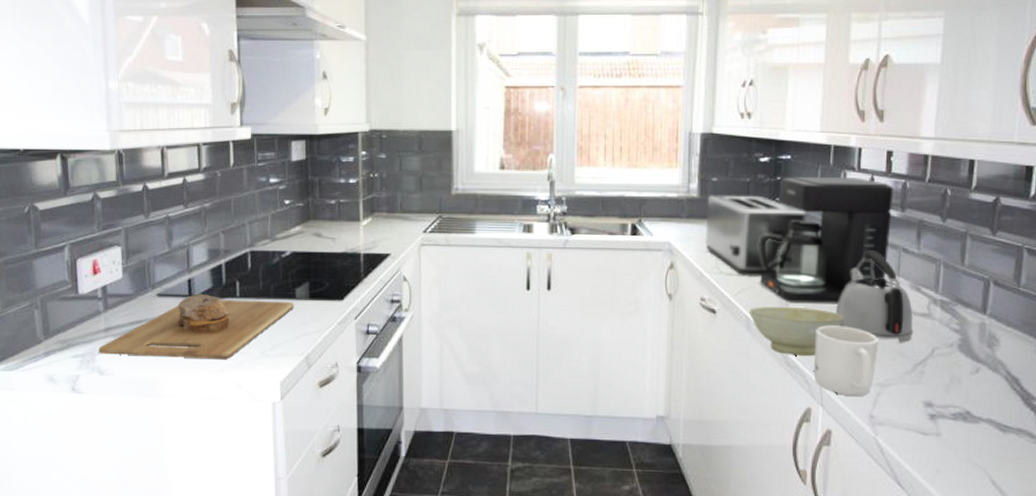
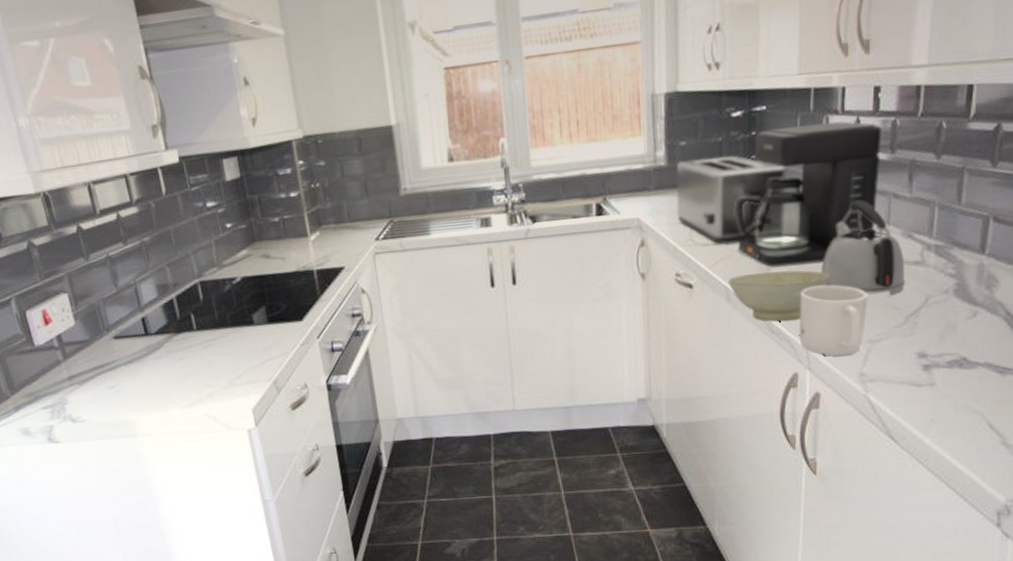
cutting board: present [98,293,295,360] -> none [66,328,255,403]

